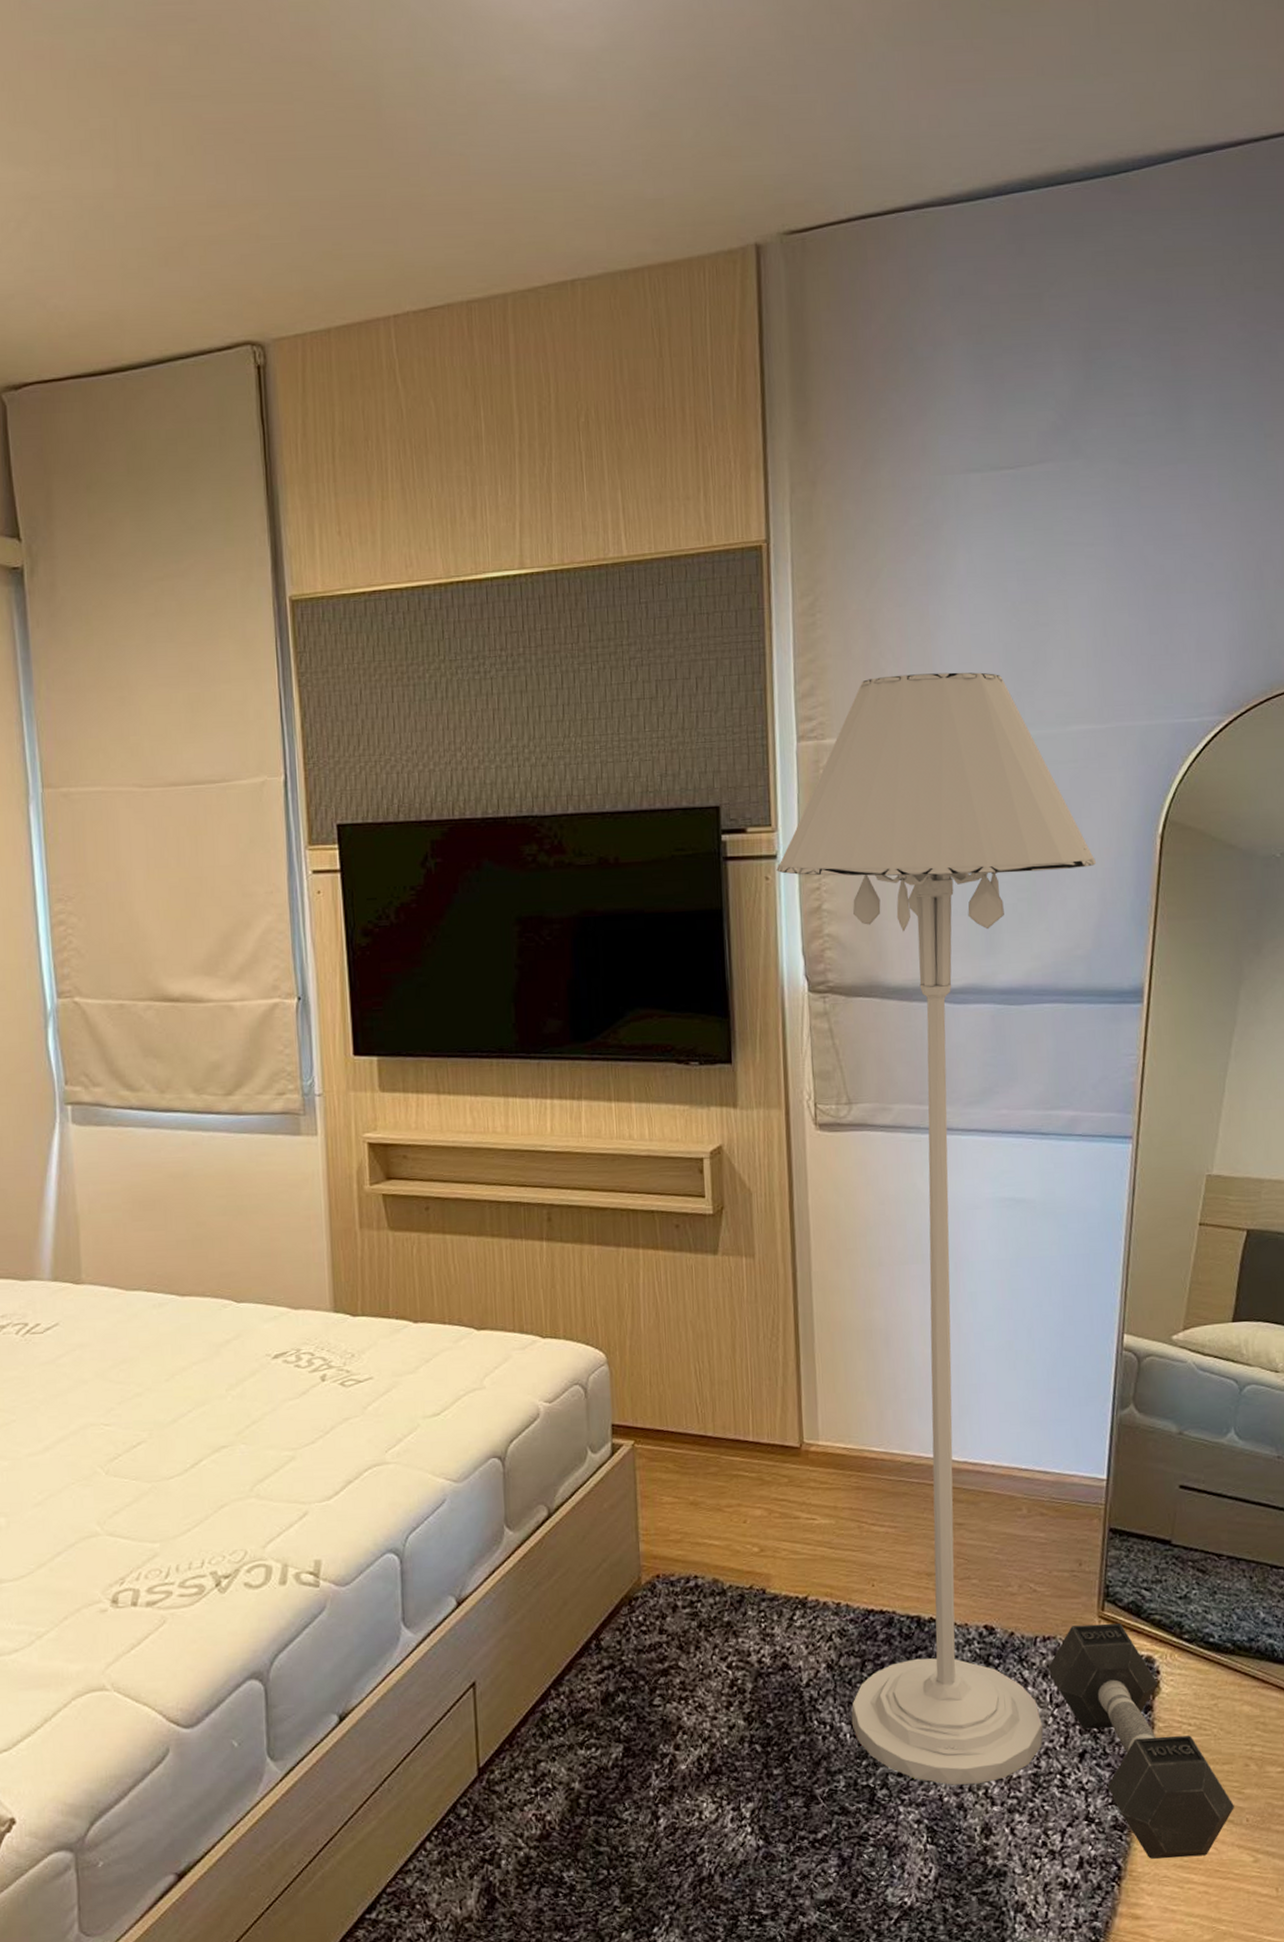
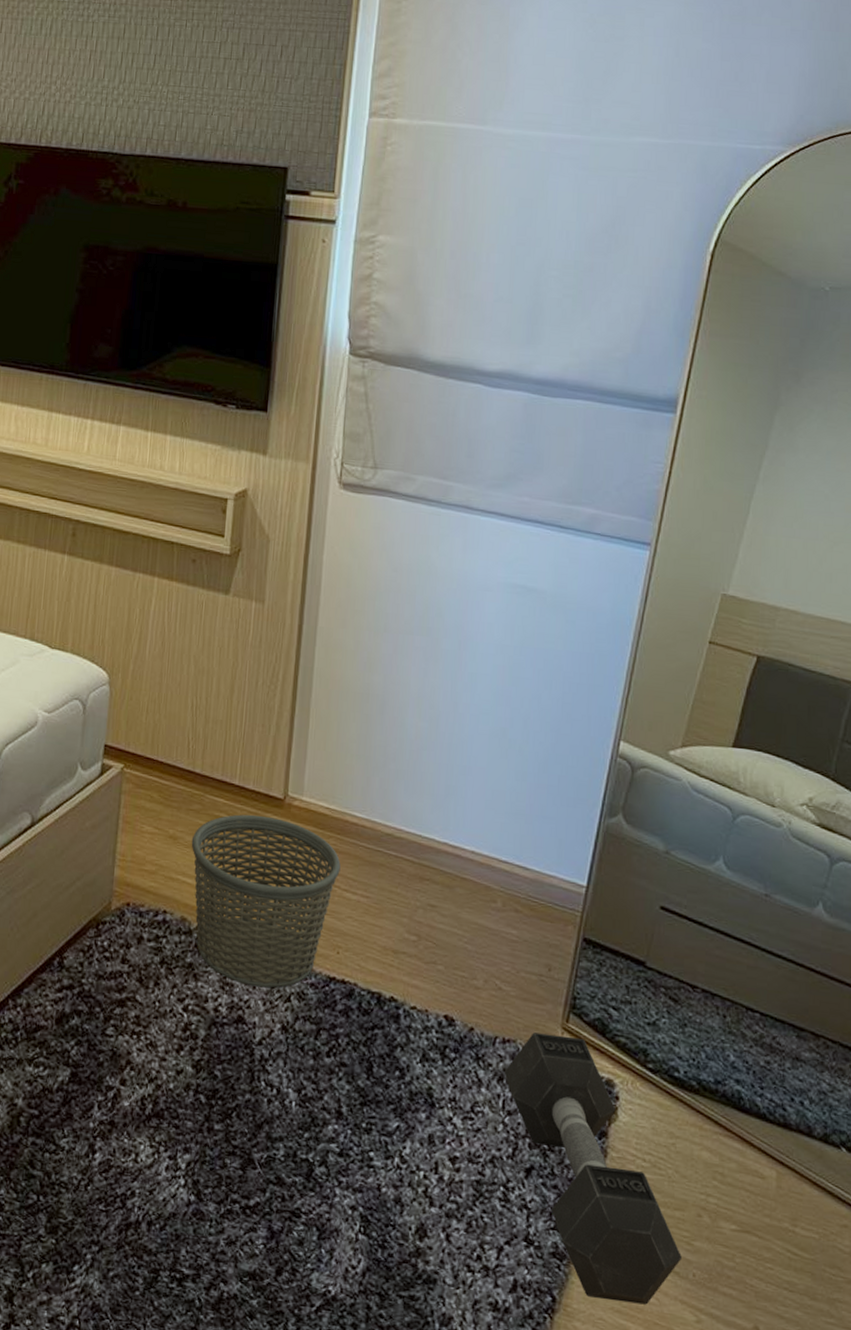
basket: none [713,1466,865,1633] -> present [191,814,341,988]
floor lamp: present [776,672,1096,1785] -> none [298,67,644,1181]

